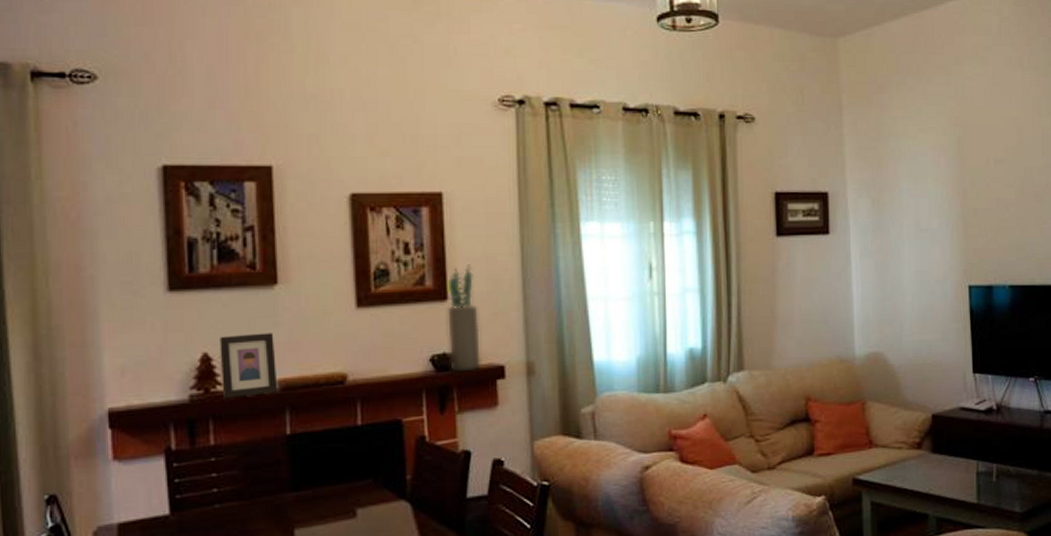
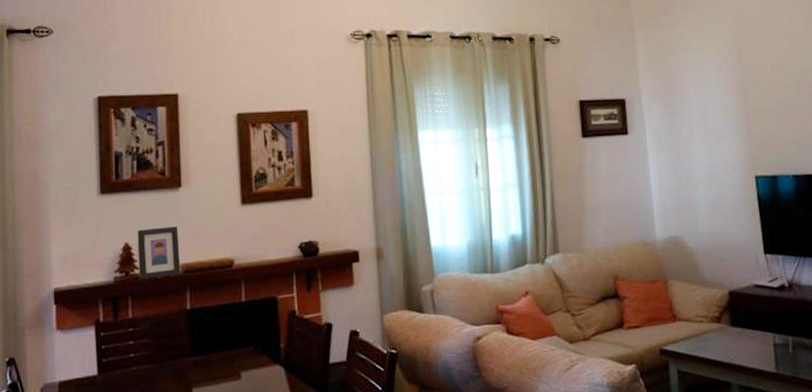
vase: present [448,264,480,373] -> none [313,167,339,257]

